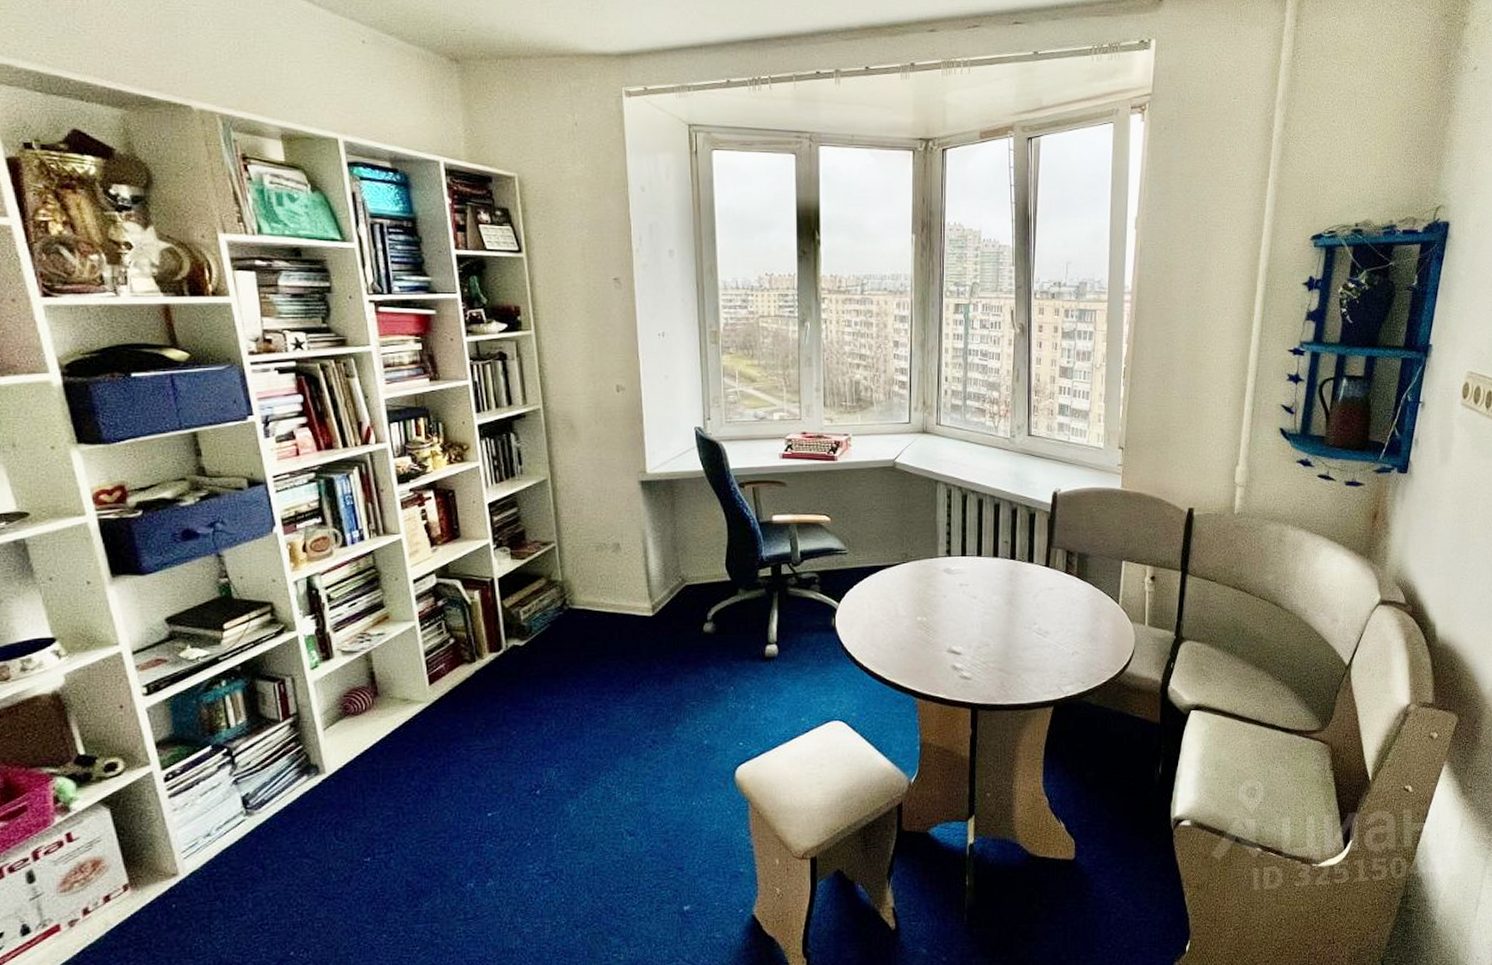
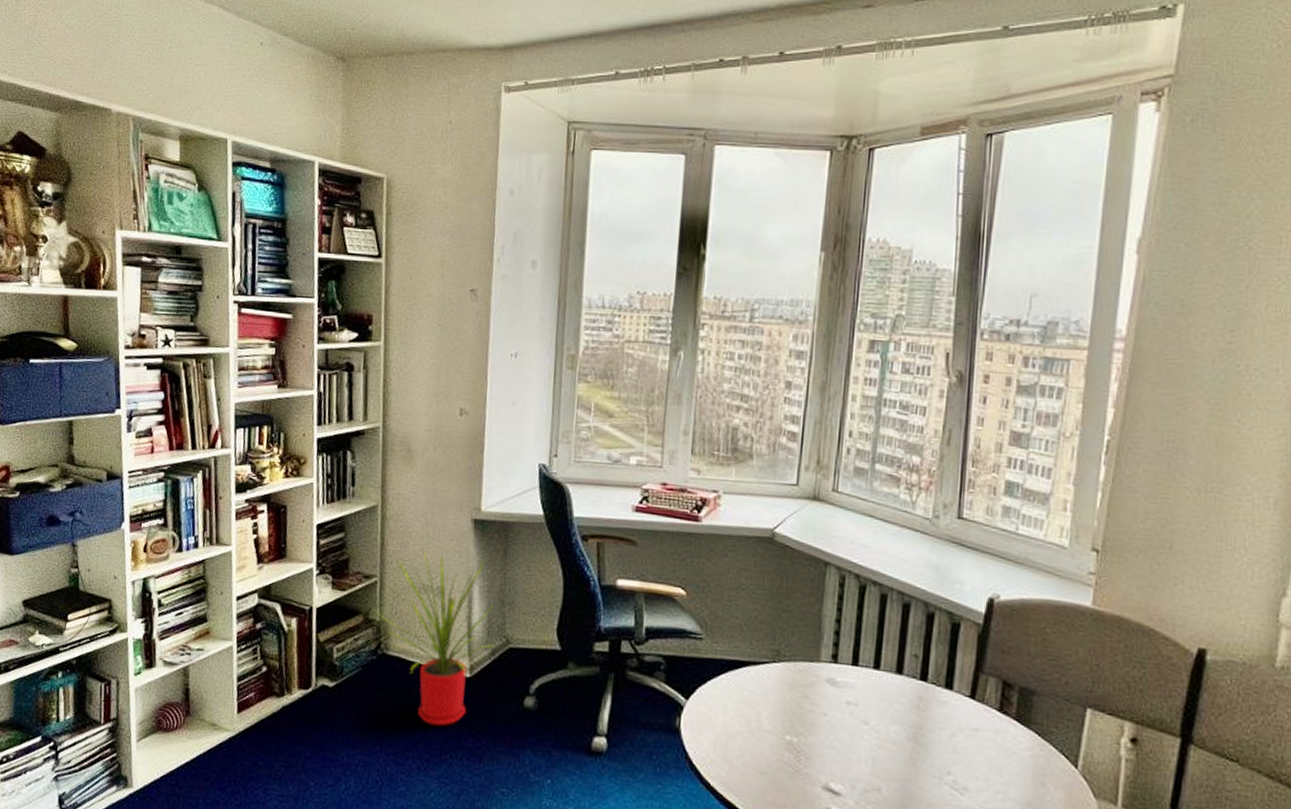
house plant: none [555,512,672,662] -> present [373,548,495,726]

